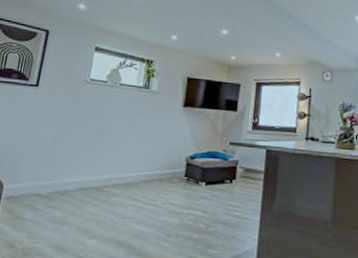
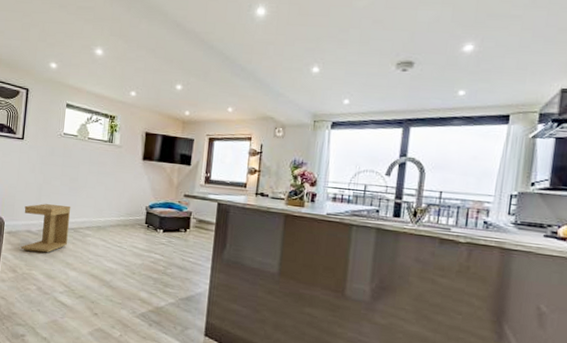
side table: none [23,160,95,220] -> present [21,203,71,253]

